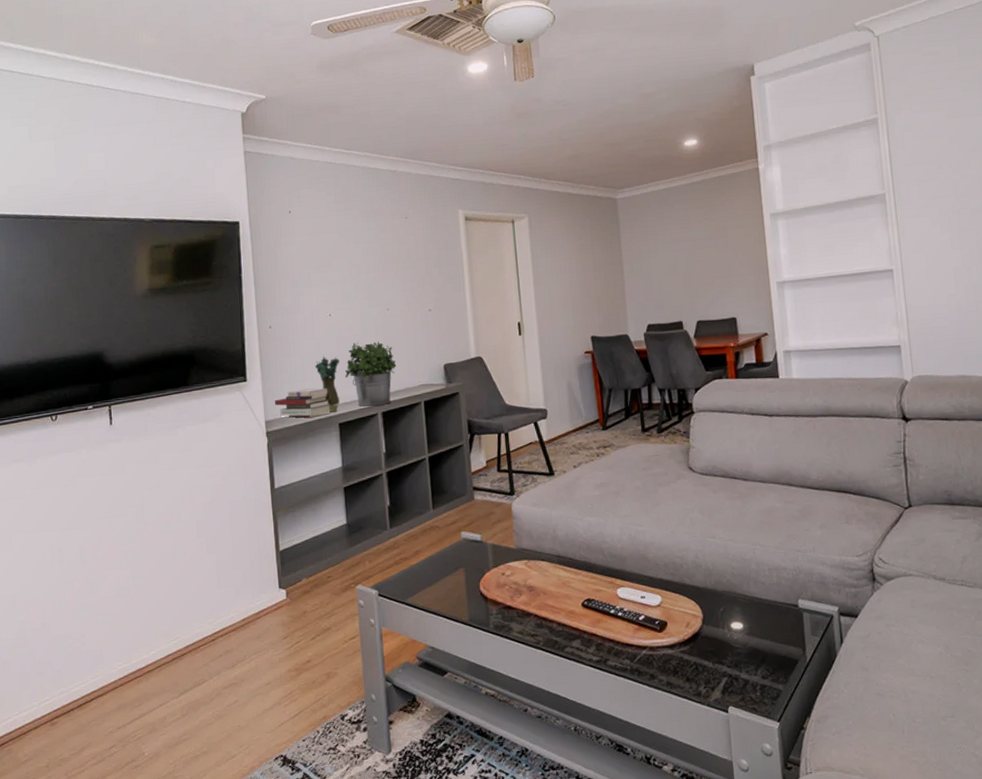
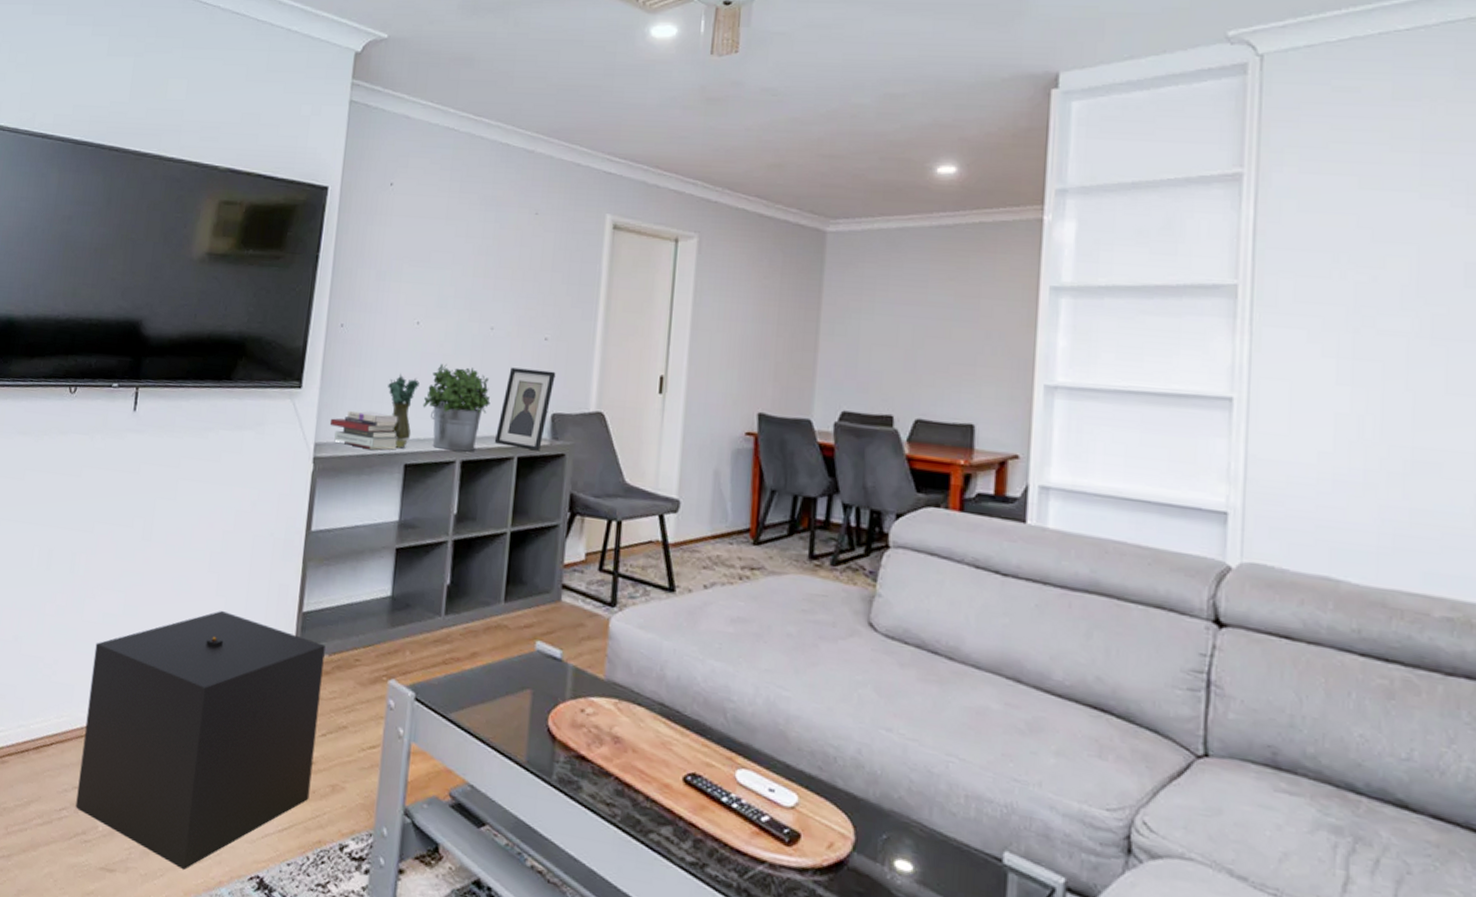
subwoofer: none [114,564,311,766] -> present [75,611,325,869]
picture frame: none [404,333,442,395] -> present [495,367,556,451]

